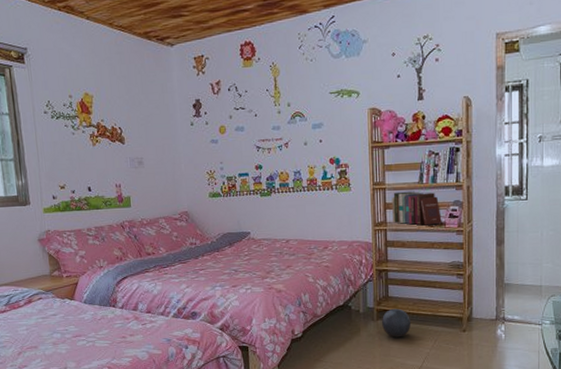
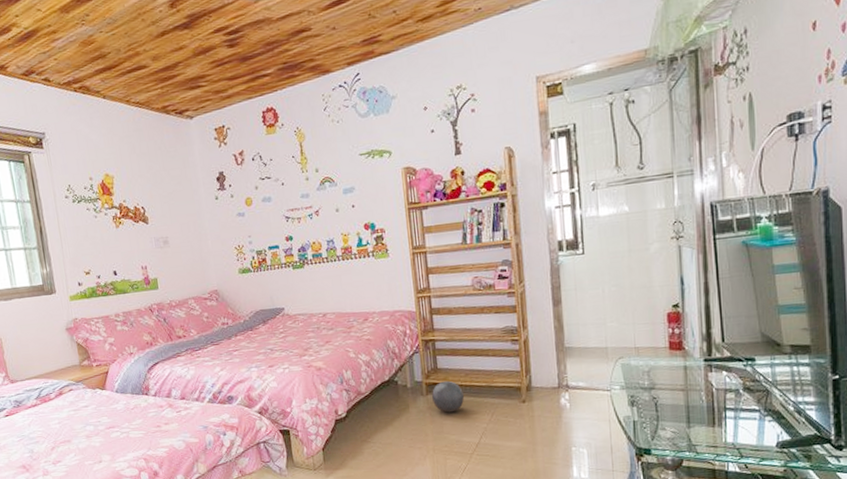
books: present [392,191,442,226] -> none [434,253,491,290]

